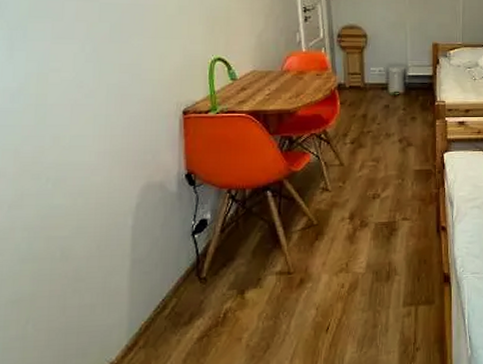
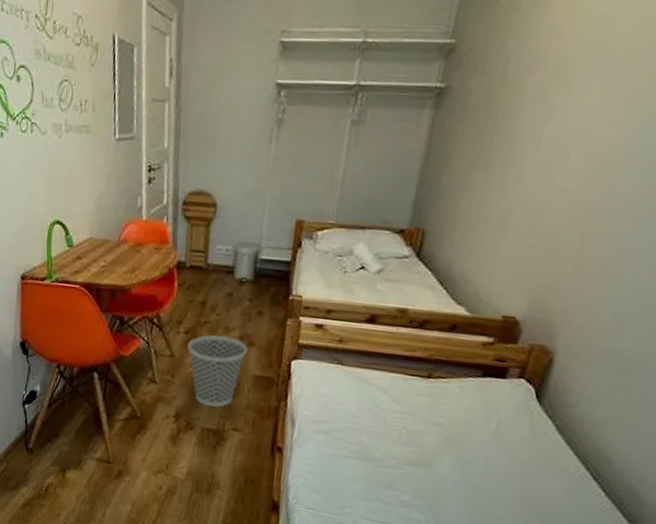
wastebasket: none [355,141,407,203] -> present [187,335,248,408]

